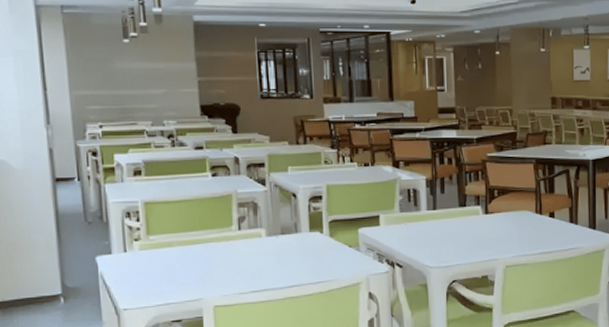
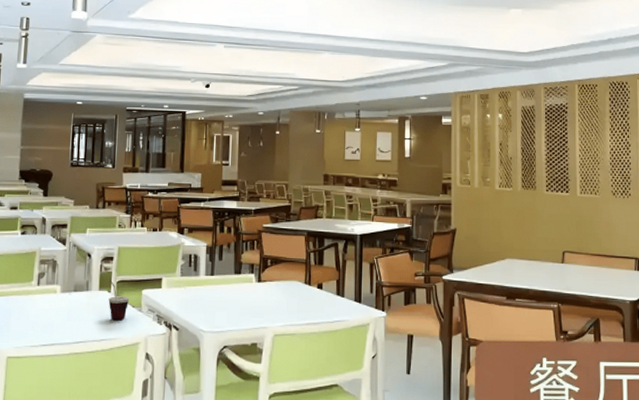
cup: none [320,220,345,261] -> present [108,280,130,320]

